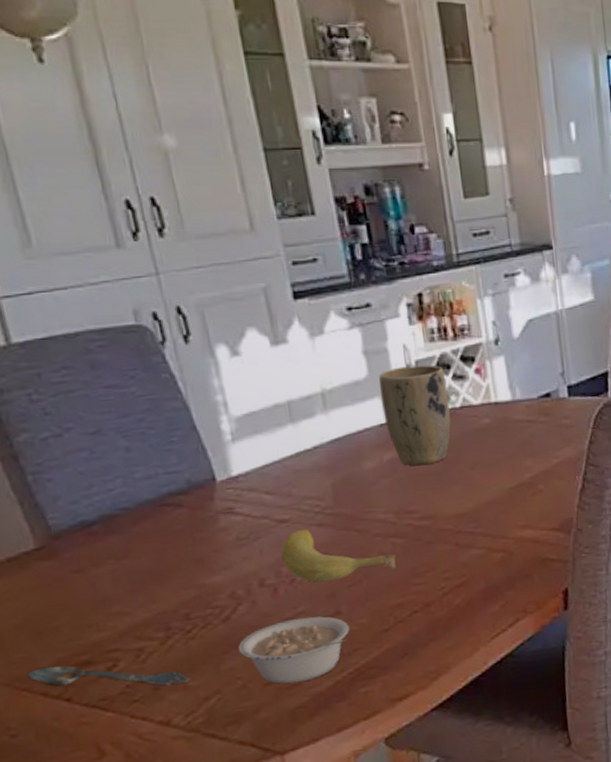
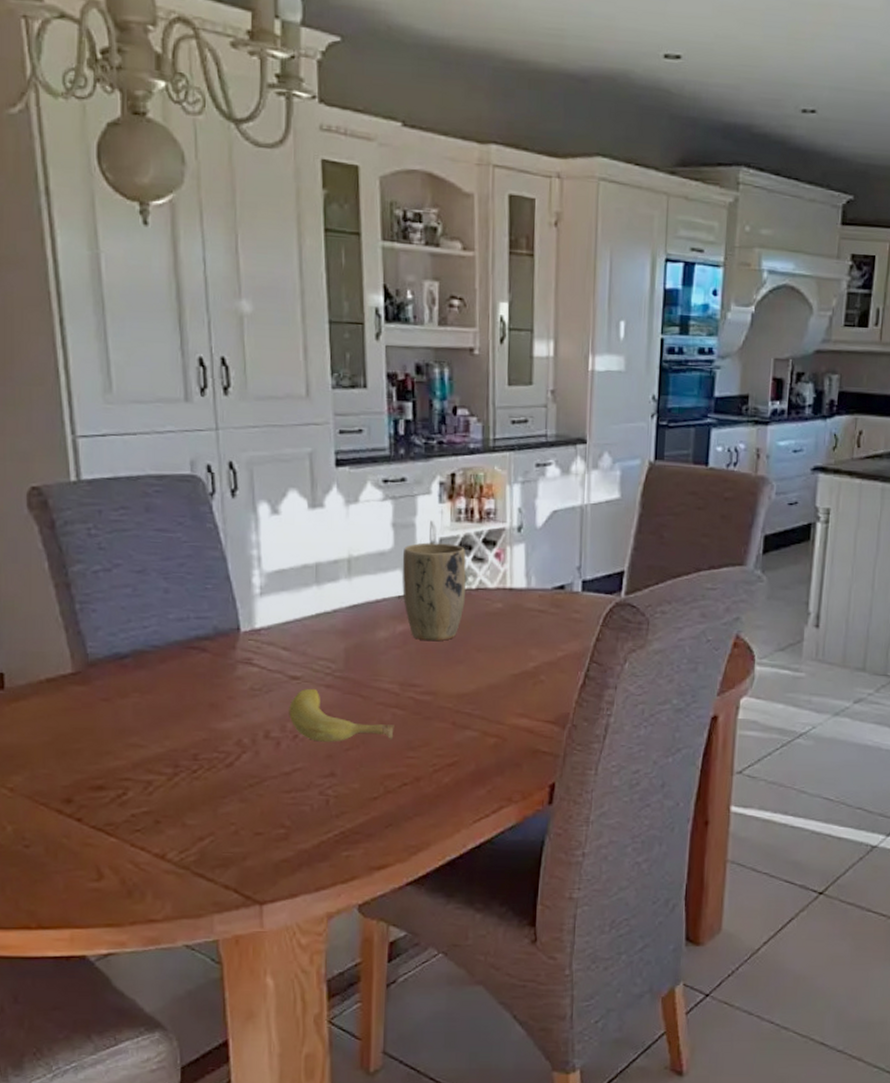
spoon: present [27,665,190,687] -> none [47,785,189,821]
legume: present [238,616,350,684] -> none [237,774,341,837]

